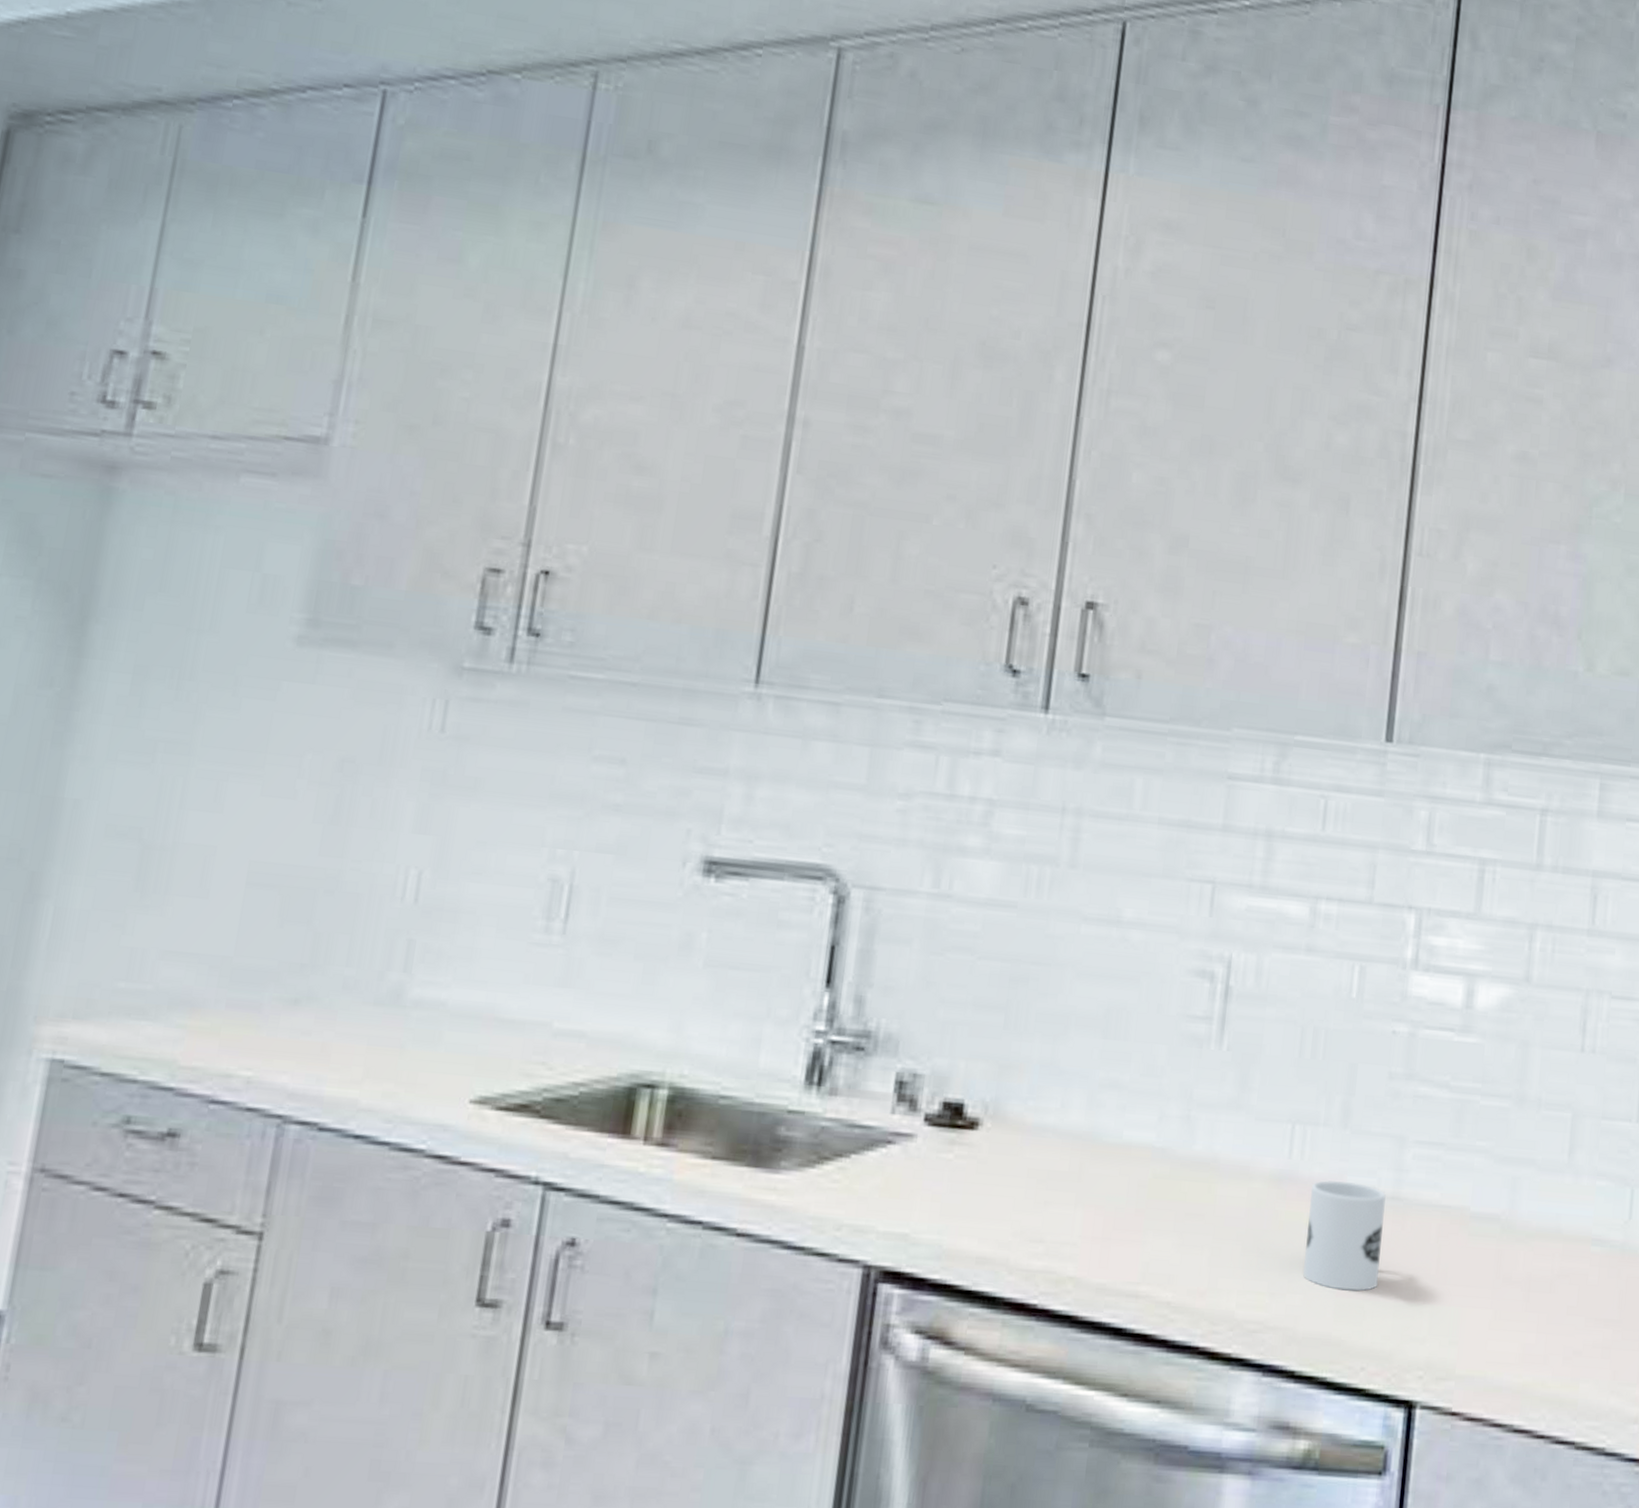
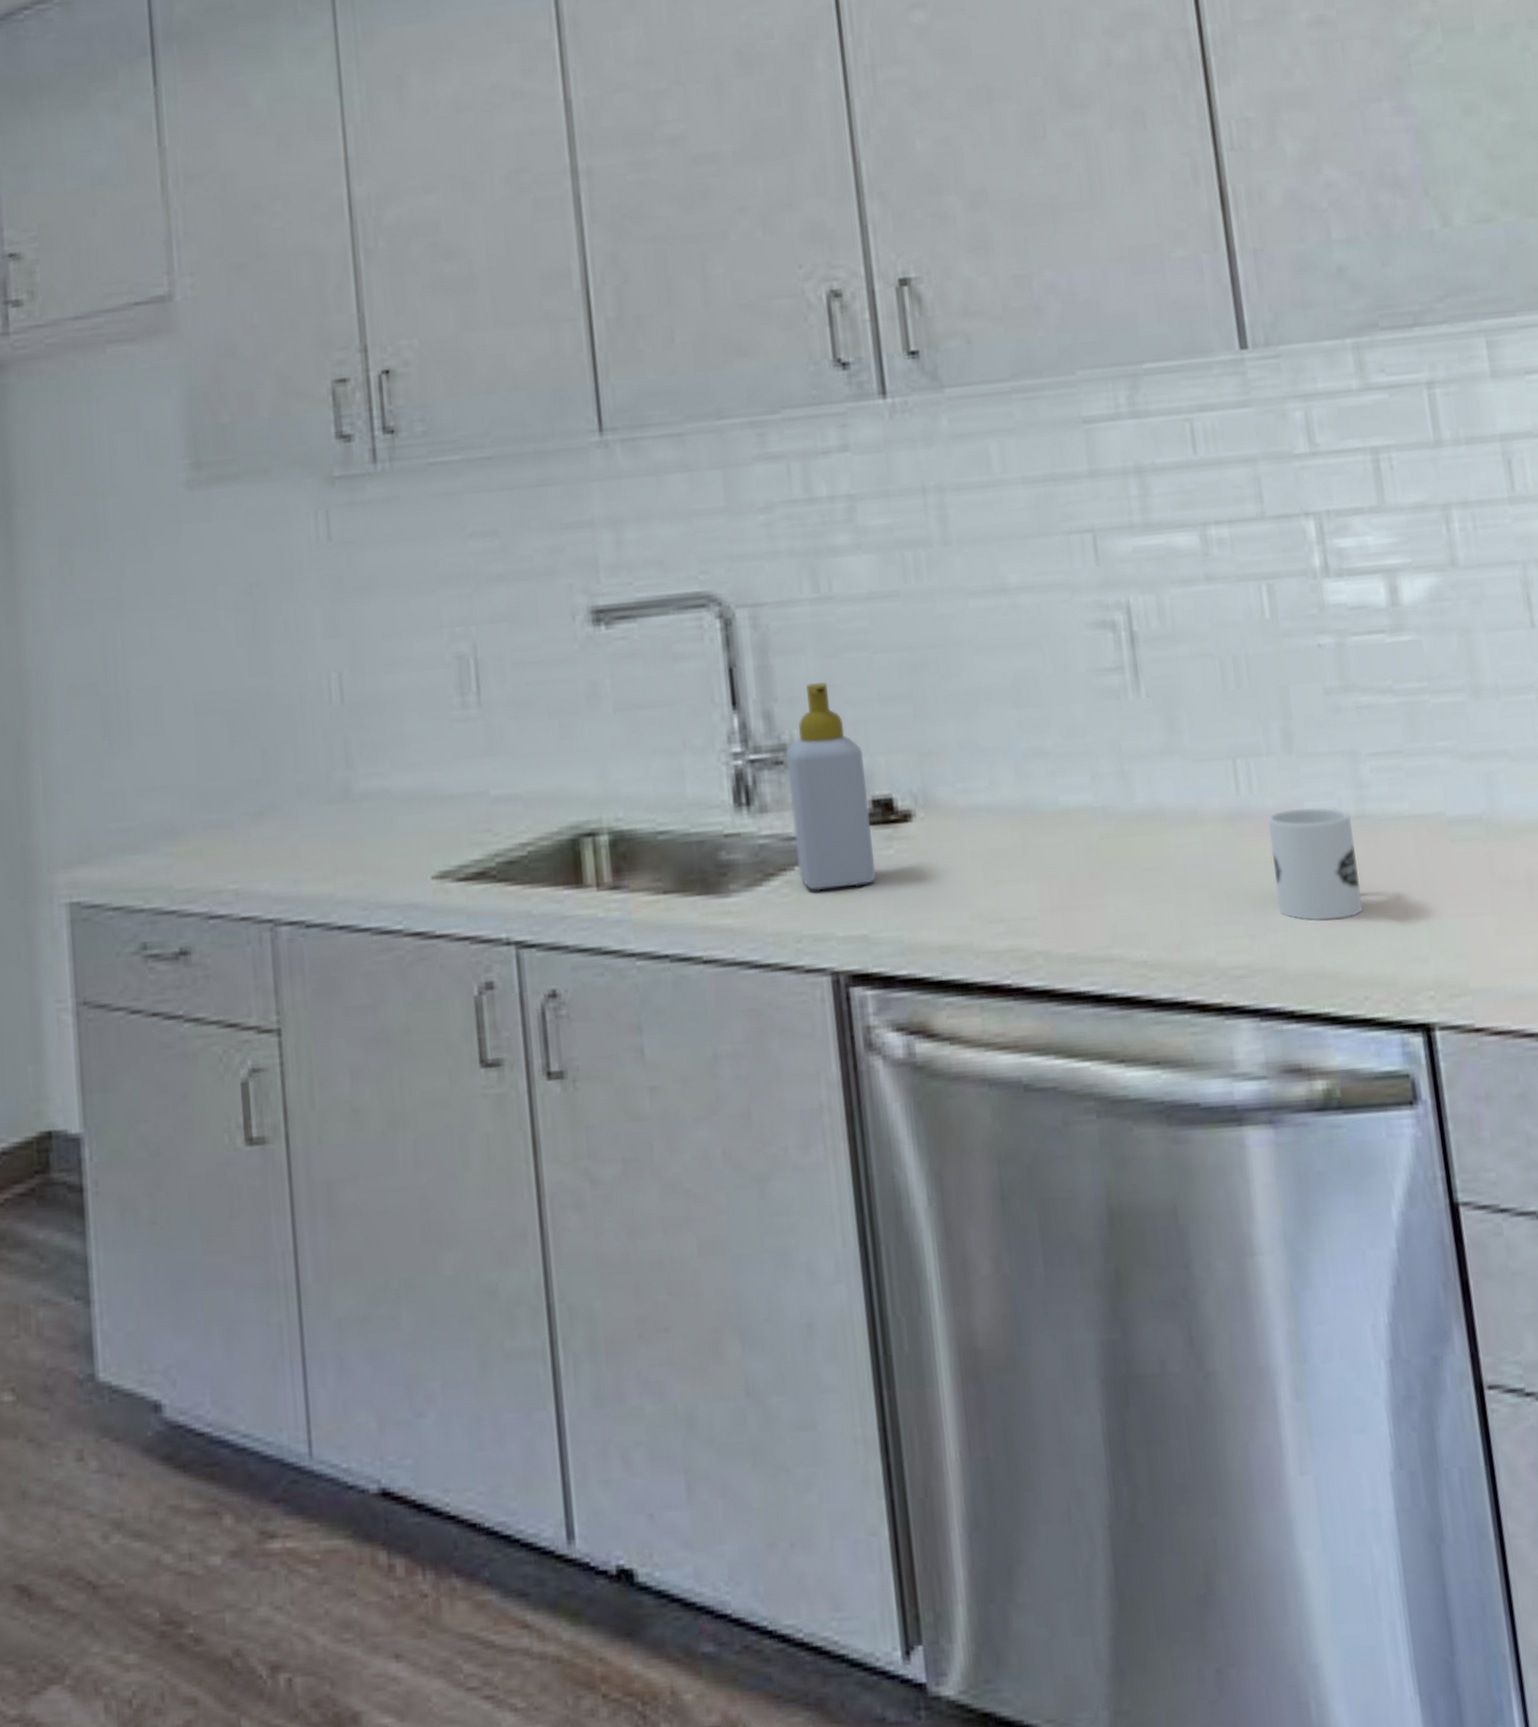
soap bottle: none [854,975,946,1184] -> present [786,682,876,891]

